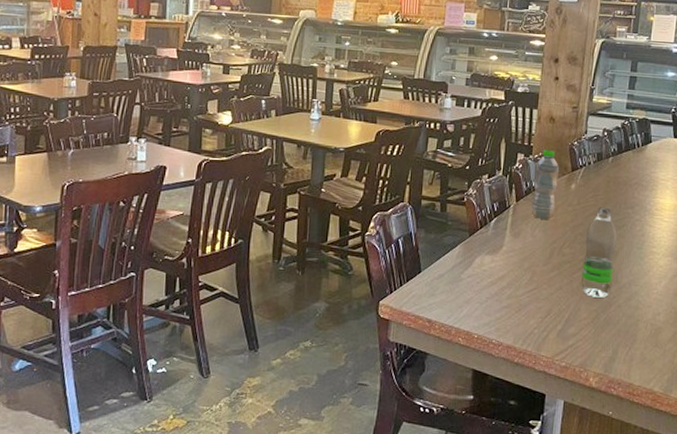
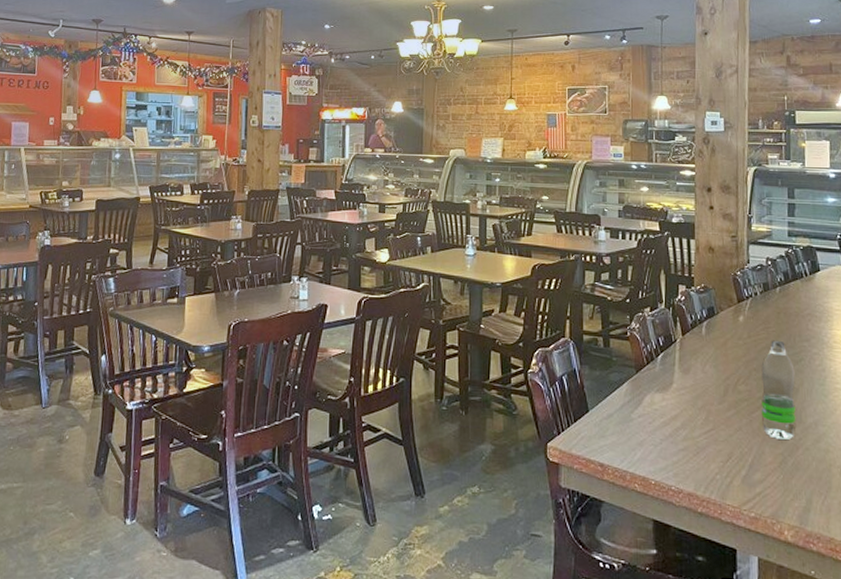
water bottle: present [531,149,560,219] -> none [699,280,725,354]

